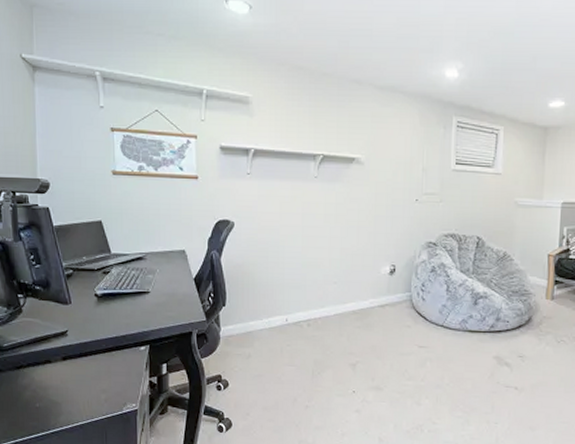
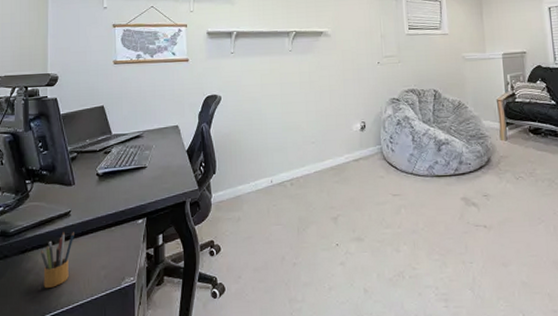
pencil box: none [37,350,72,406] -> present [41,231,74,288]

